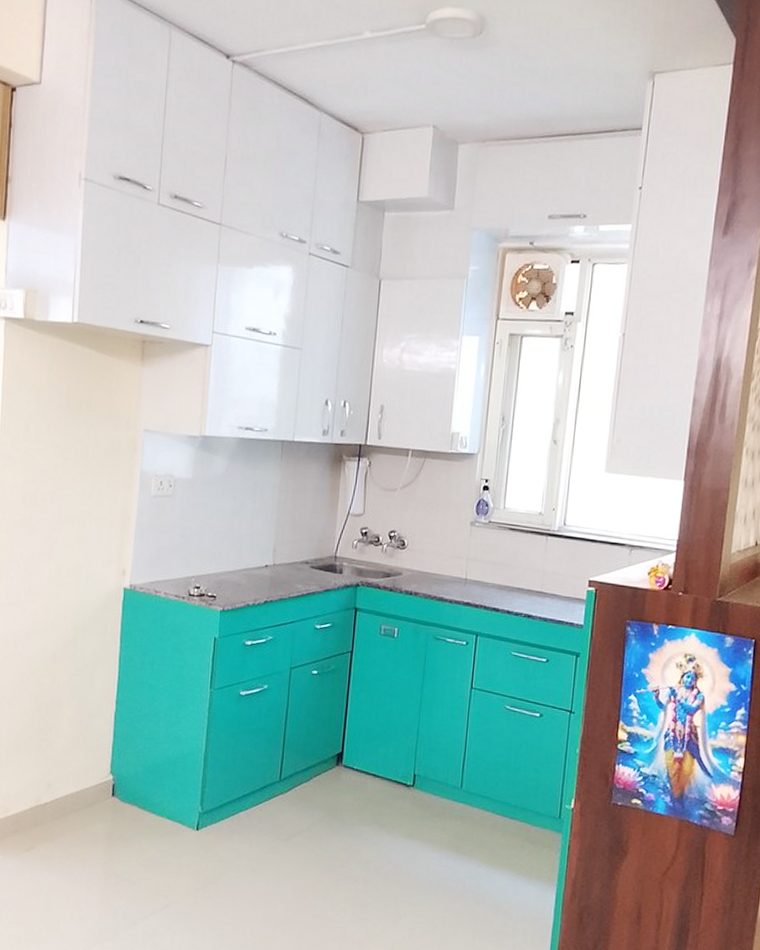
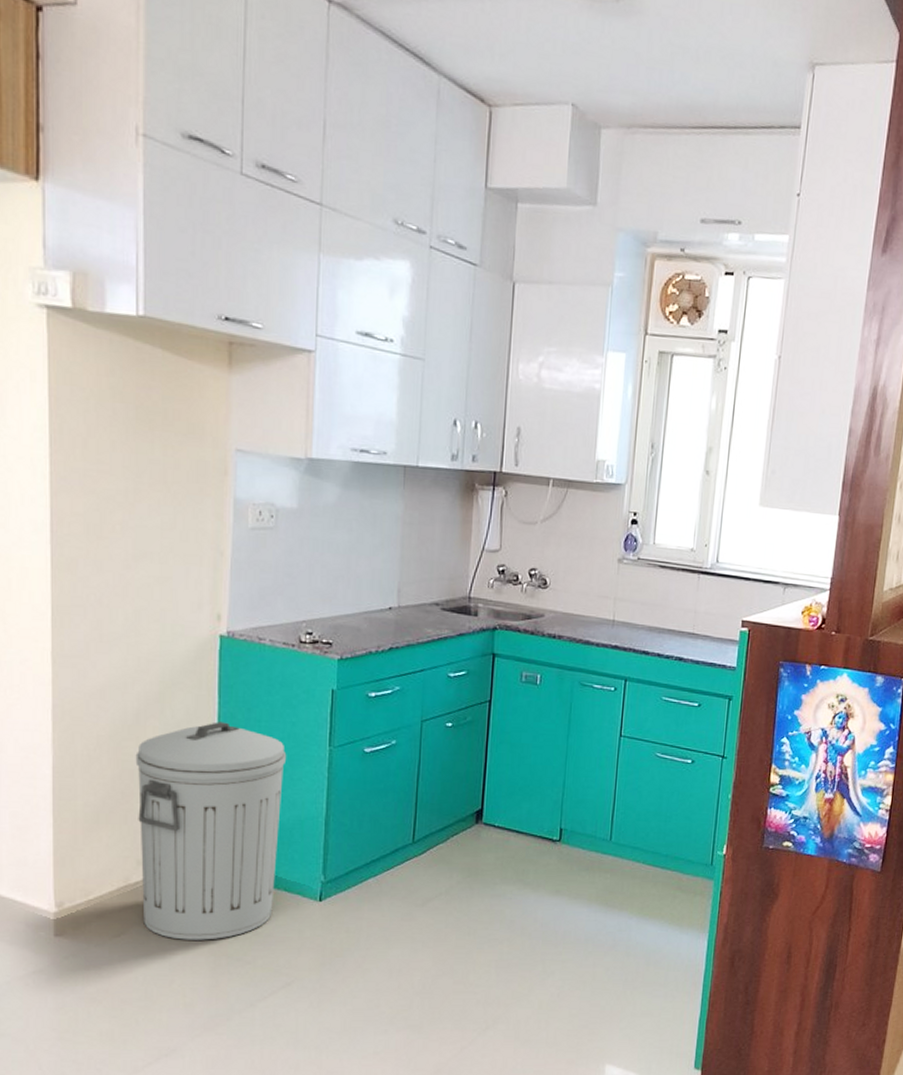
trash can: none [50,663,174,860] -> present [135,722,287,940]

